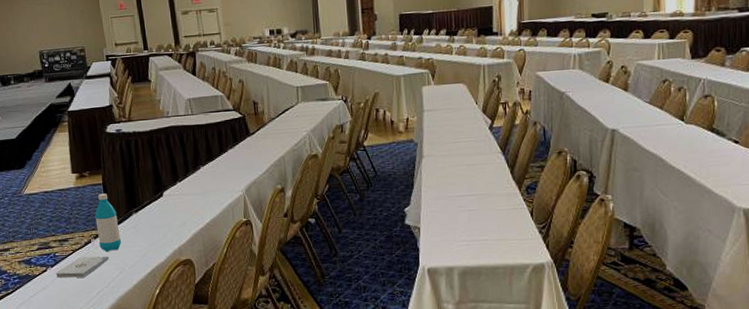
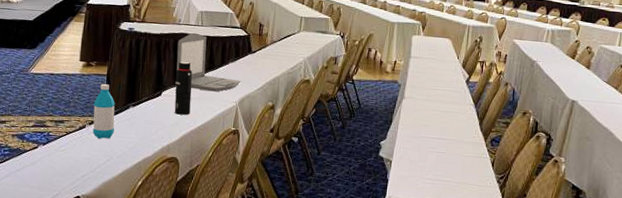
notepad: present [56,256,109,278] -> none [46,140,99,159]
laptop: none [170,123,244,184] -> present [175,32,241,92]
water bottle: none [174,155,196,214] -> present [174,61,192,115]

